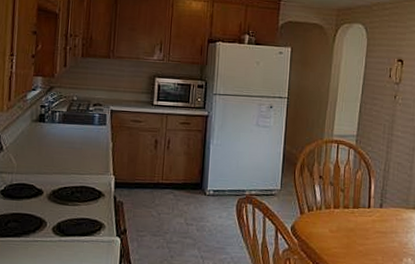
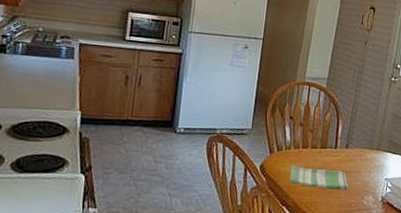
dish towel: none [322,226,386,252] -> present [289,165,349,191]

